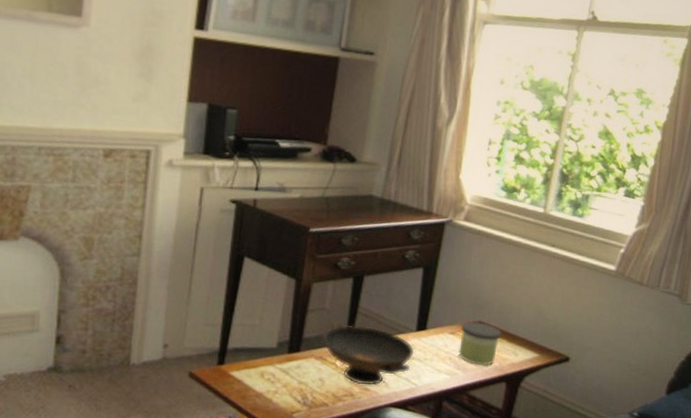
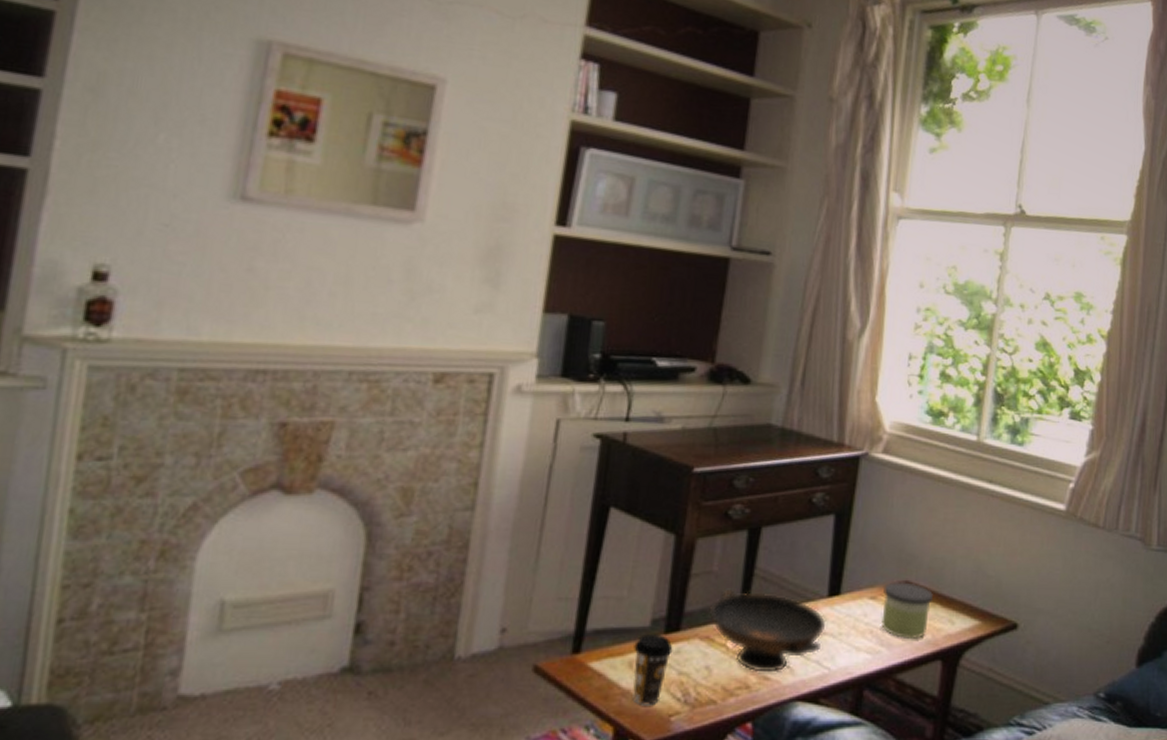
coffee cup: none [264,353,295,405] -> present [632,634,673,706]

